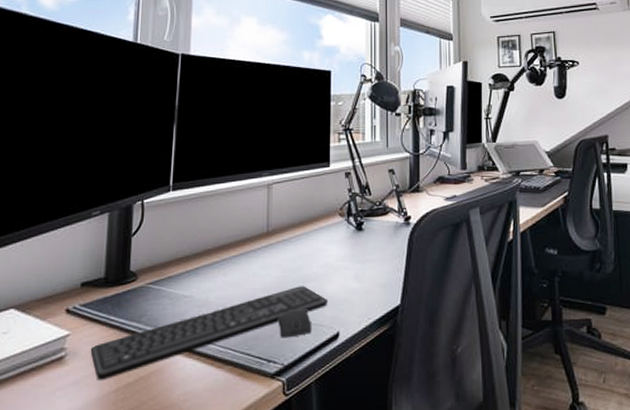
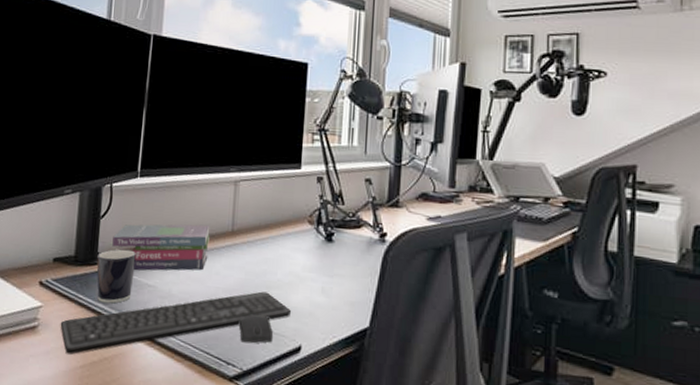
mug: none [129,263,171,321] -> present [96,249,136,304]
books: none [145,229,246,283] -> present [112,224,210,271]

